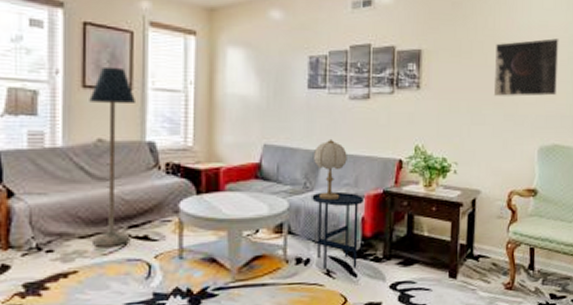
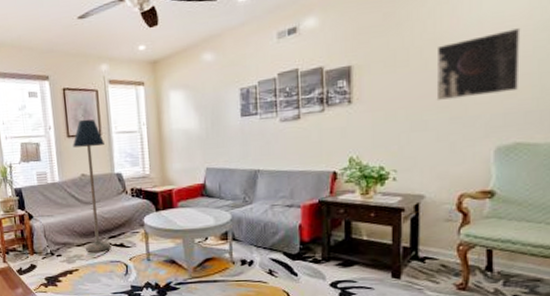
side table: present [312,191,365,270] -> none [251,203,301,270]
table lamp: present [313,138,347,201] -> none [249,158,282,212]

